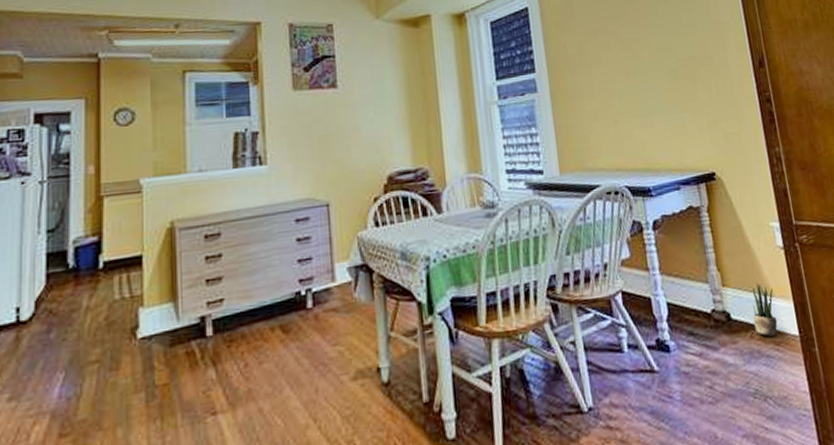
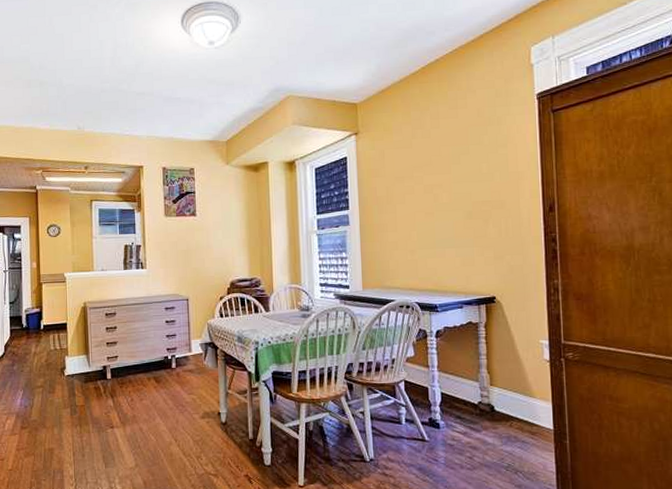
potted plant: present [752,282,778,336] -> none [514,386,535,427]

